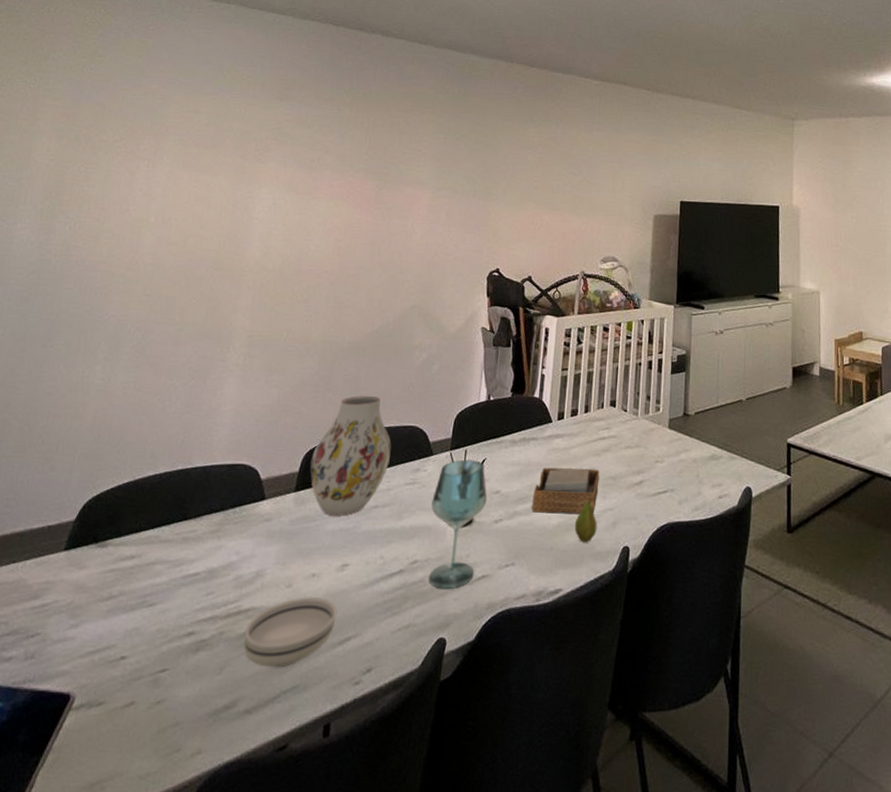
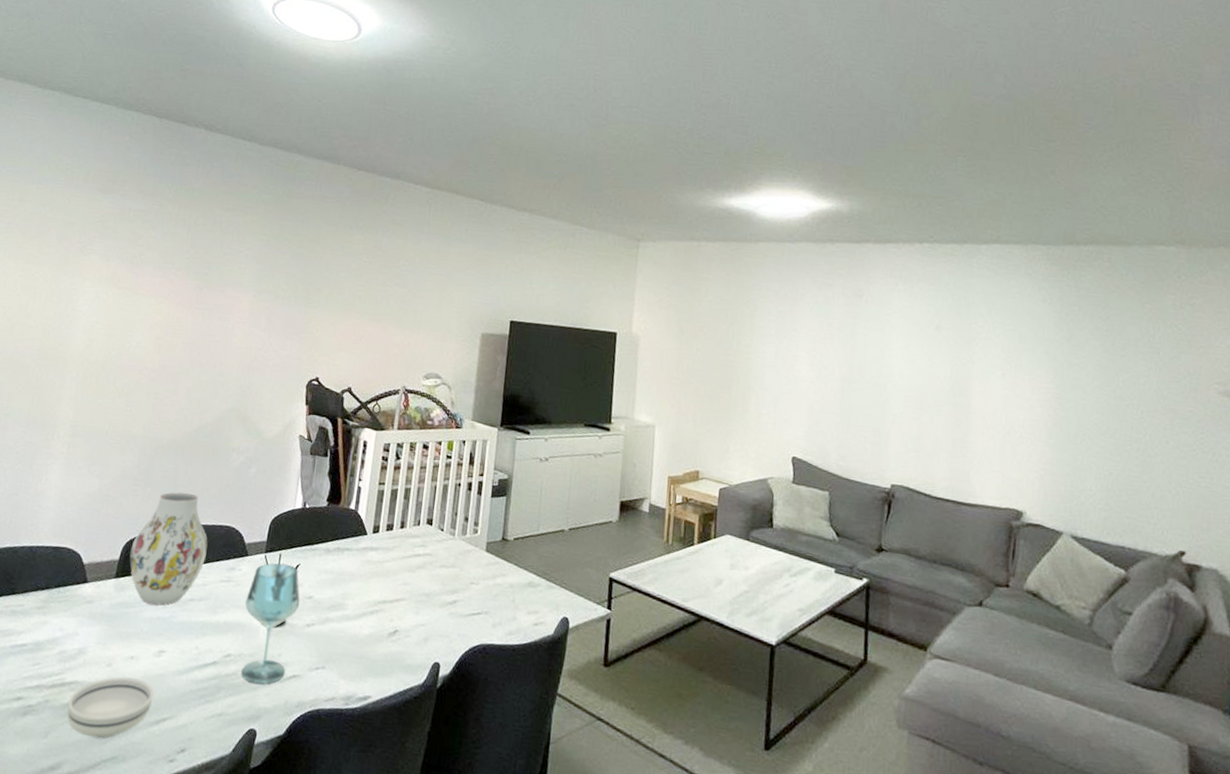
napkin holder: present [532,467,600,514] -> none [344,578,414,627]
fruit: present [574,498,598,543] -> none [385,613,409,655]

